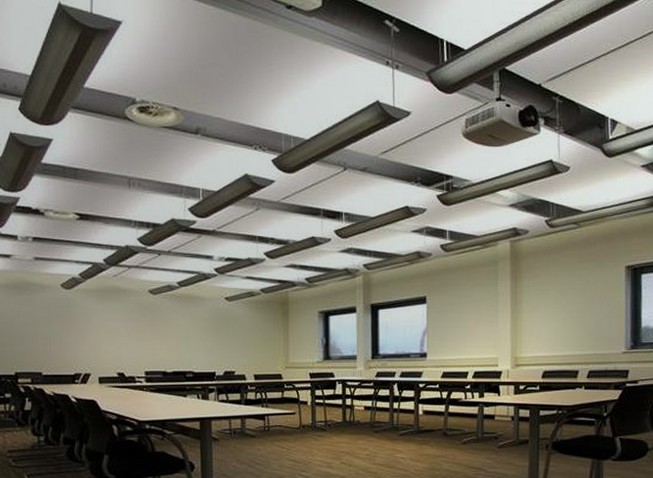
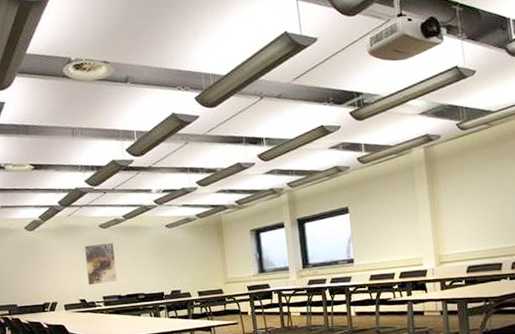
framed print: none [128,312,164,357] -> present [84,243,117,285]

